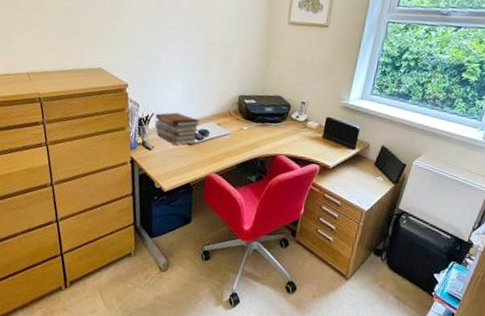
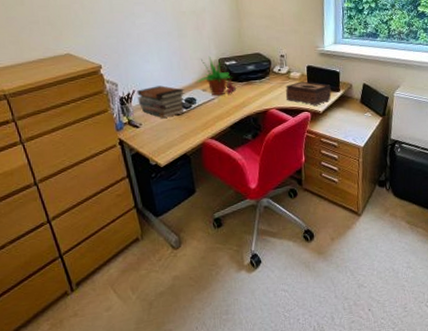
potted plant: none [213,91,250,134] -> present [197,56,236,96]
tissue box: none [298,132,347,160] -> present [286,81,332,106]

